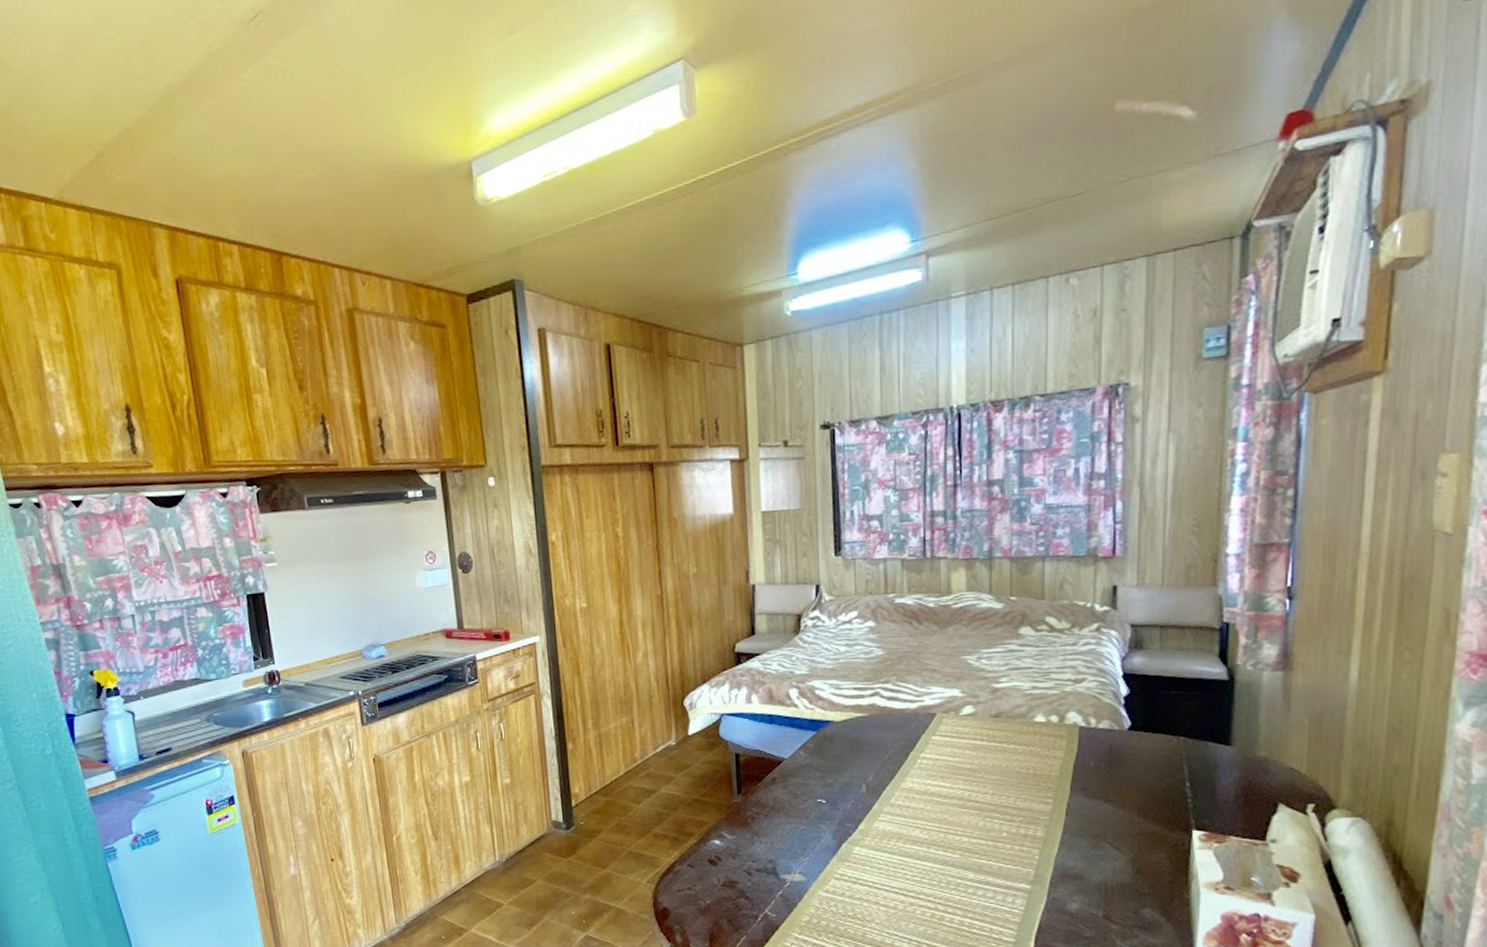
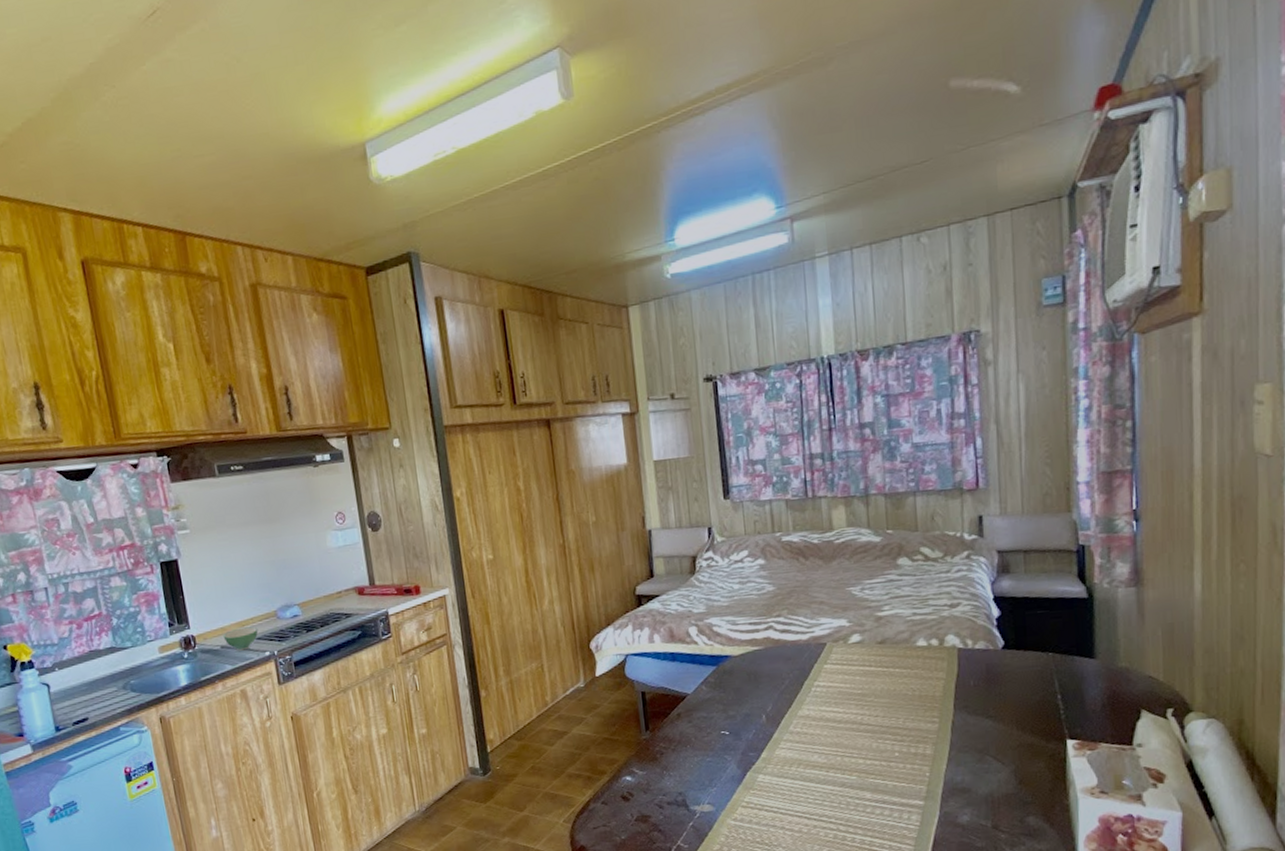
bowl: none [307,665,343,690] -> present [223,626,259,652]

